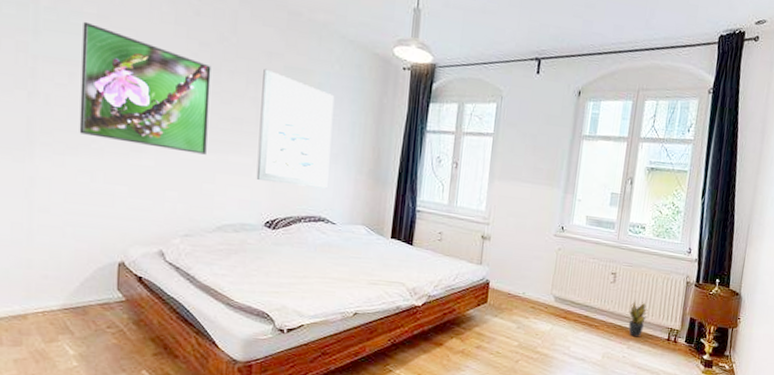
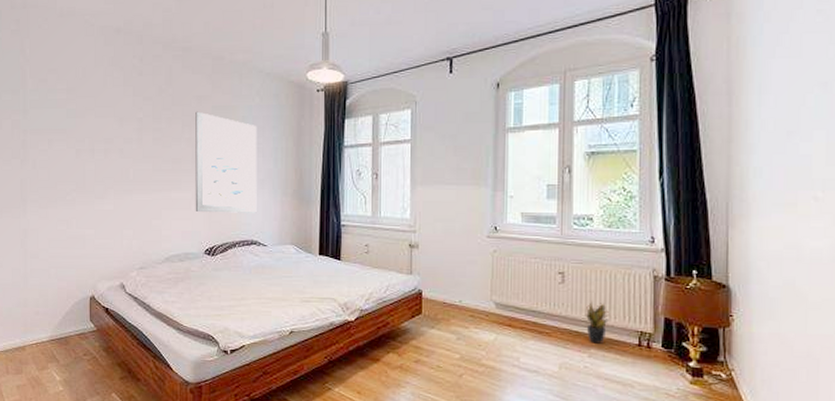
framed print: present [79,21,211,155] -> none [57,96,153,194]

